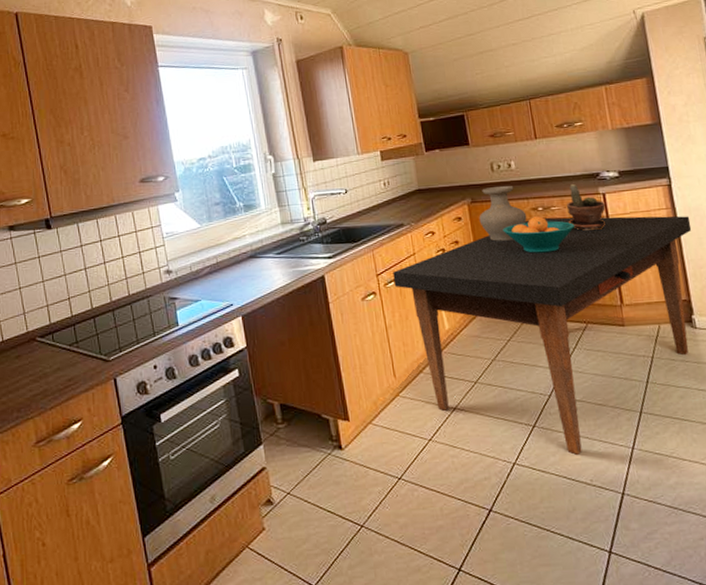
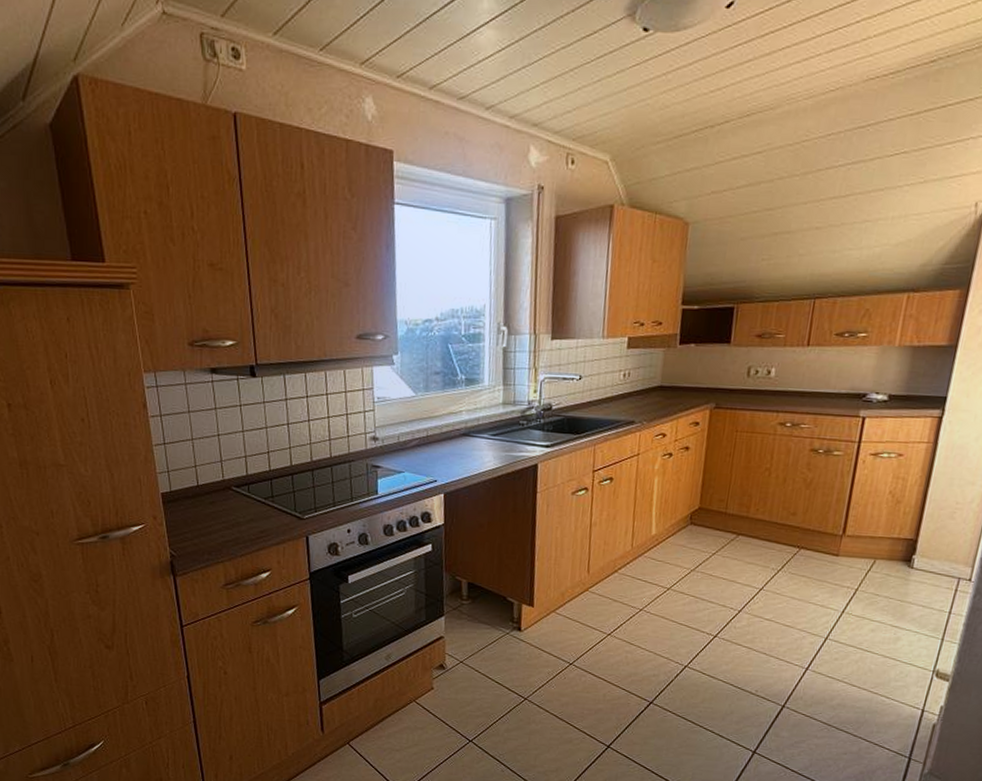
dining table: present [393,216,692,455] -> none [609,434,950,667]
vase: present [479,185,527,241] -> none [717,393,772,454]
fruit bowl: present [502,216,575,253] -> none [740,432,821,472]
potted plant: present [567,183,606,231] -> none [814,401,862,456]

